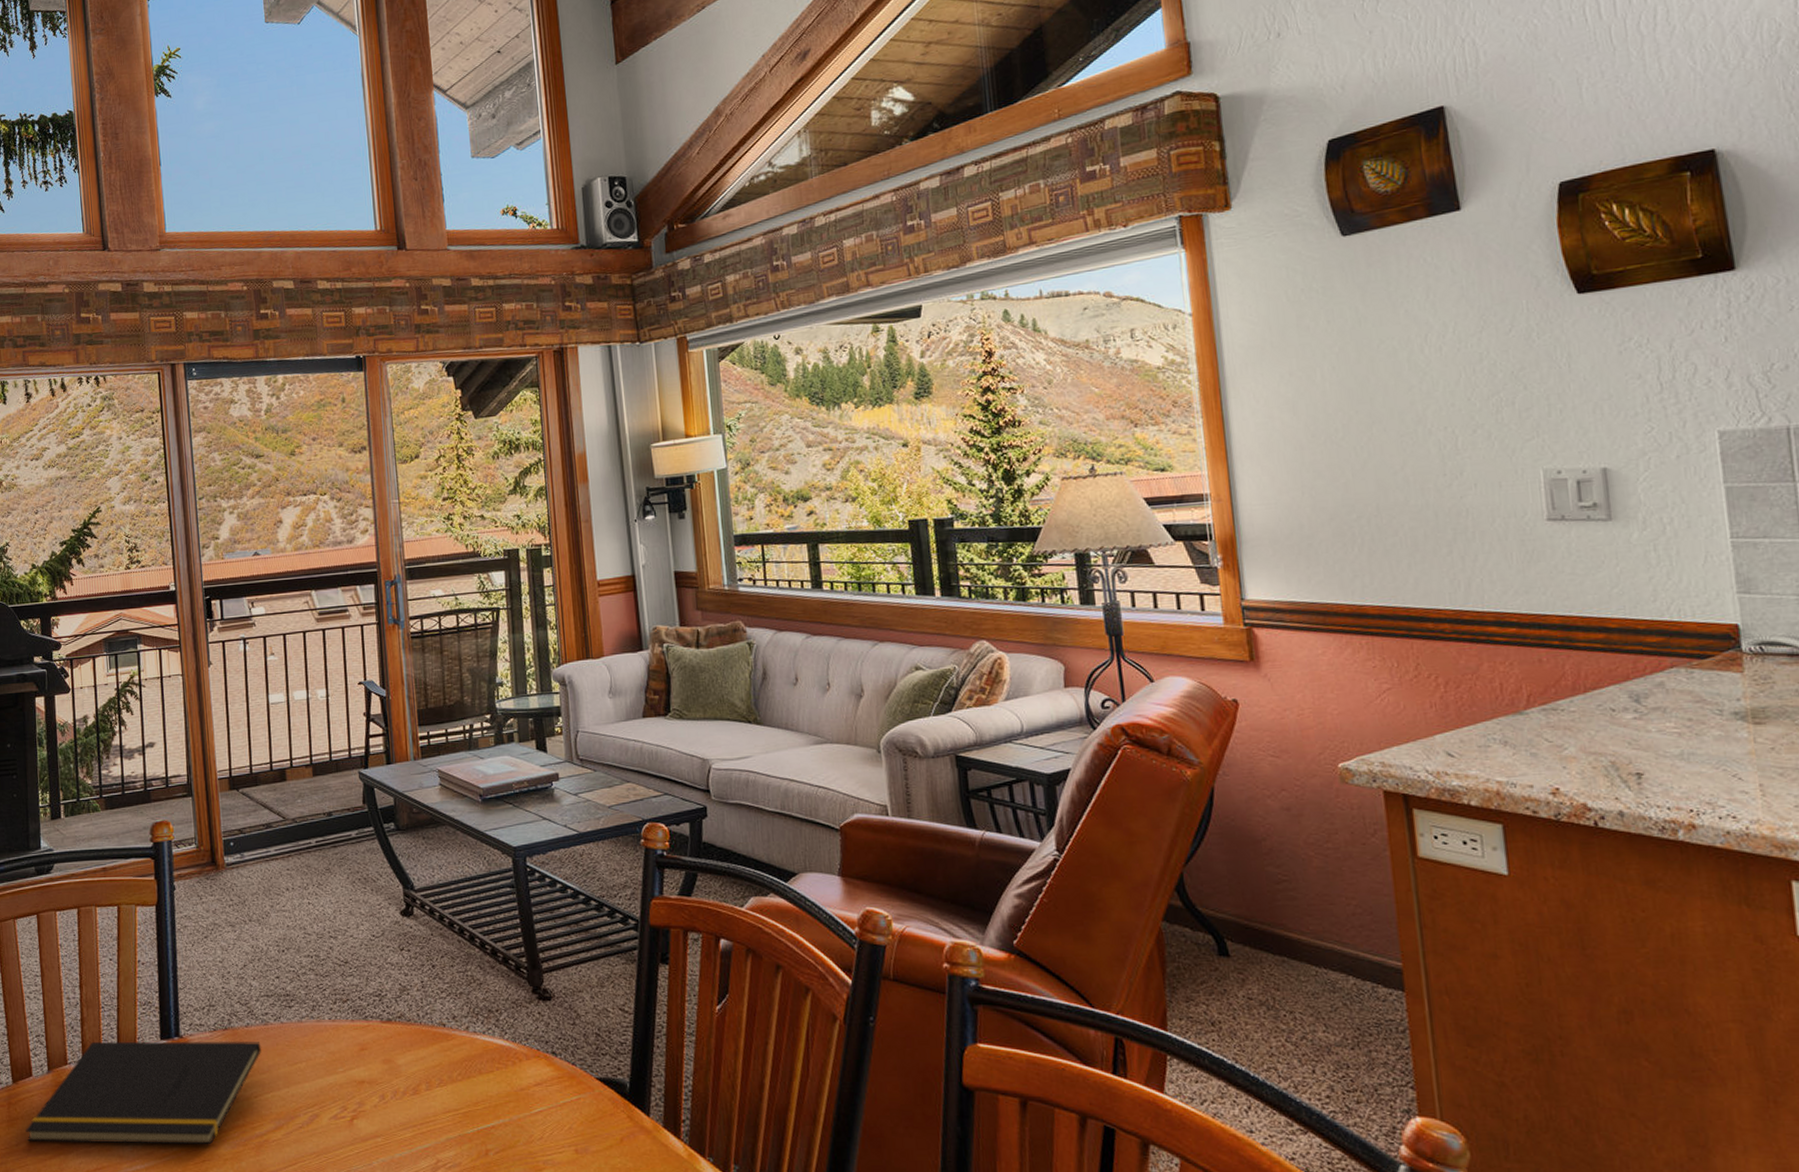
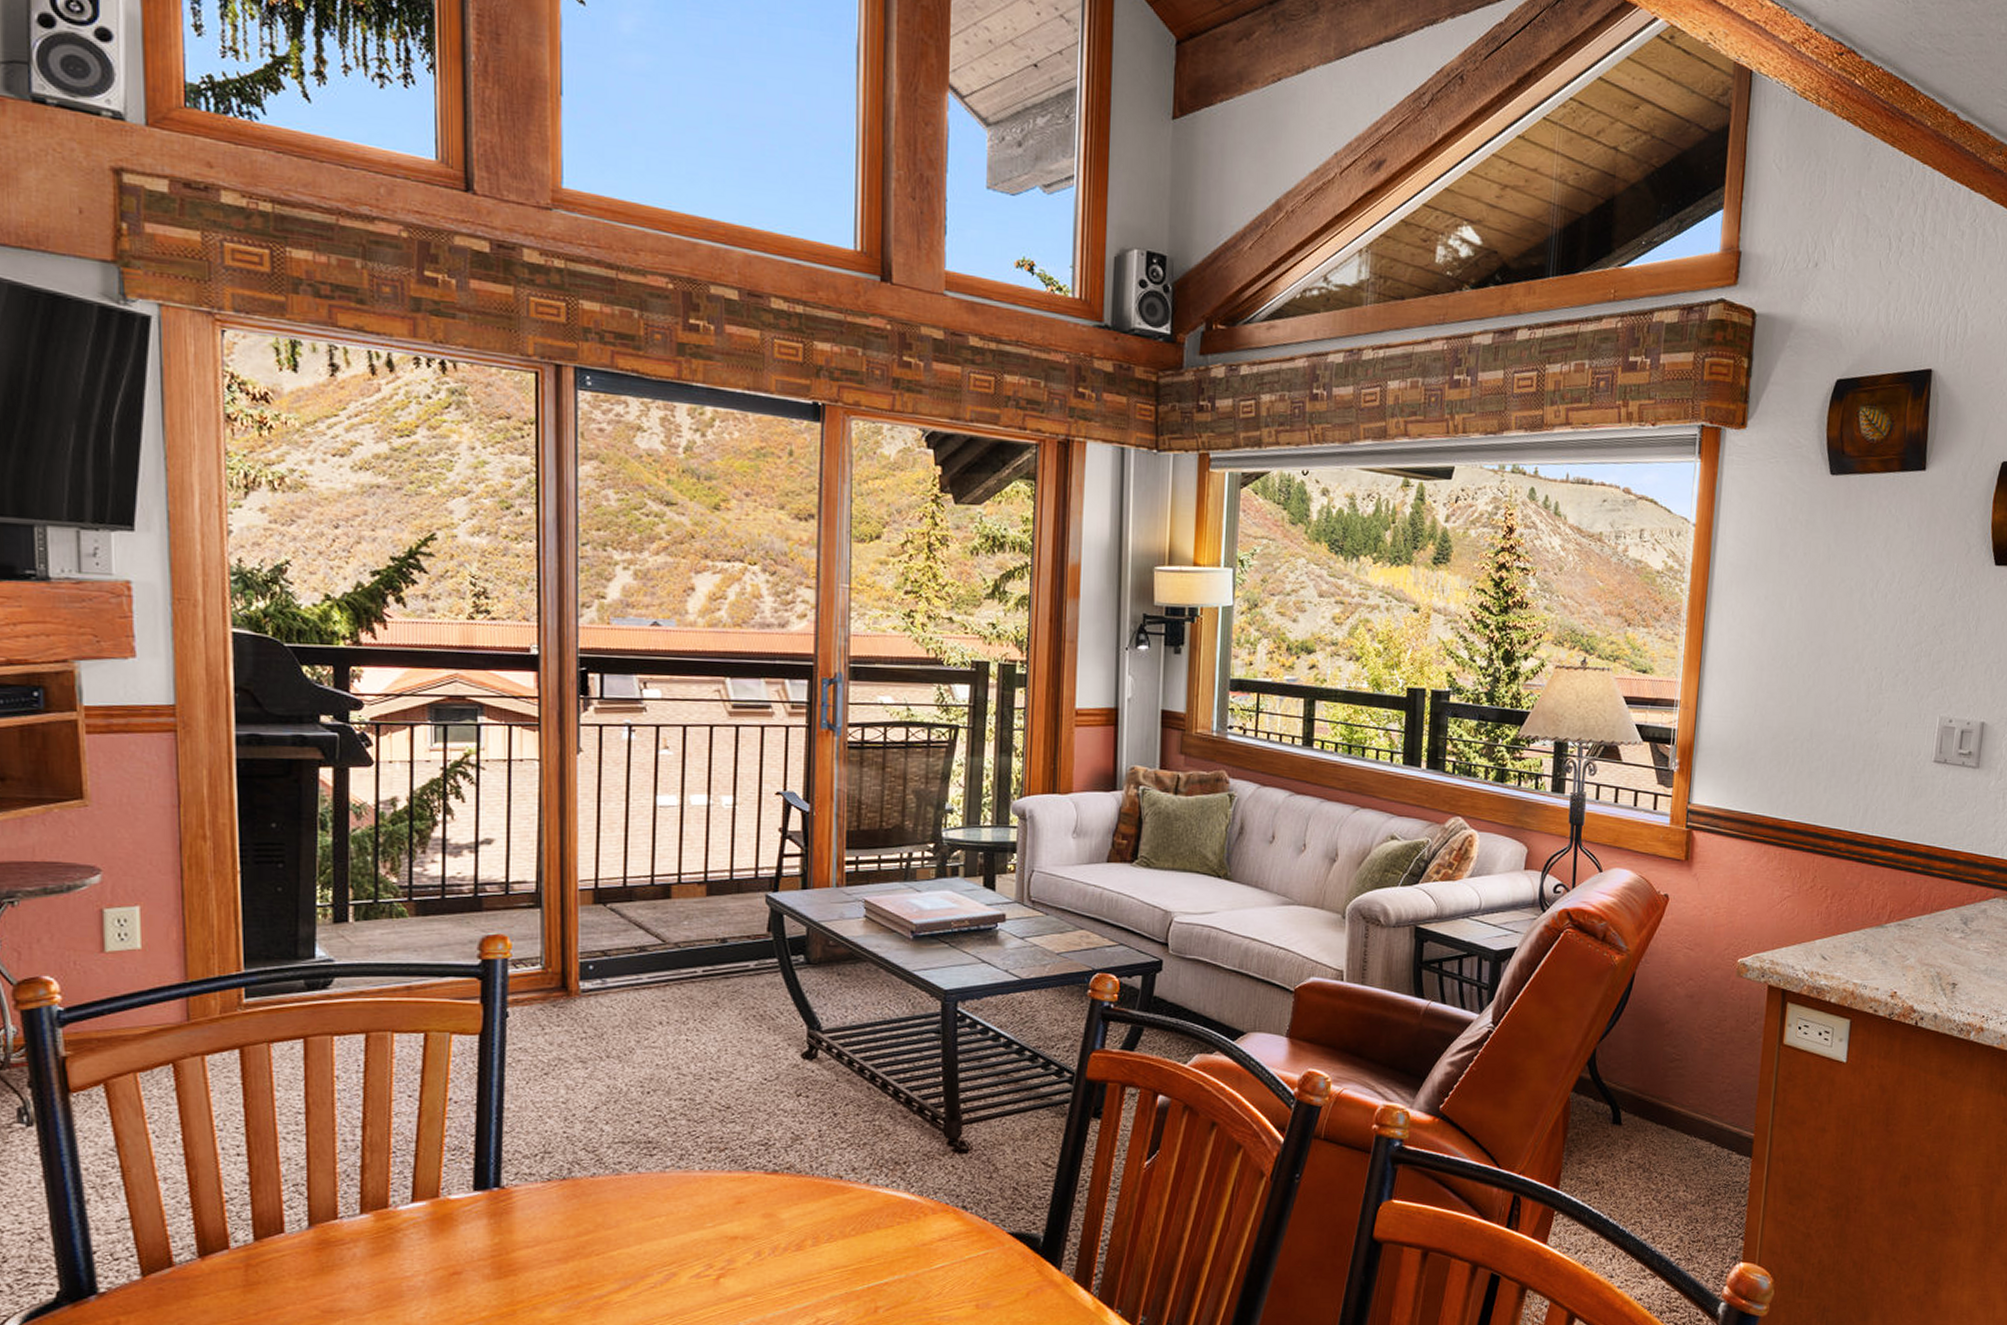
notepad: present [25,1041,261,1145] -> none [270,1192,609,1311]

